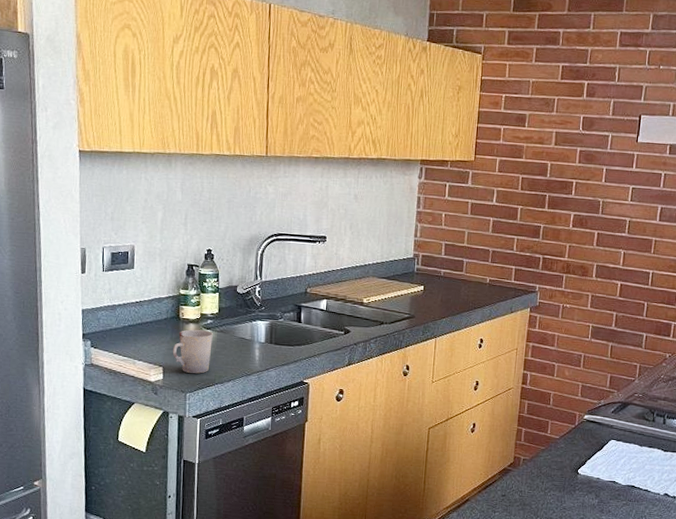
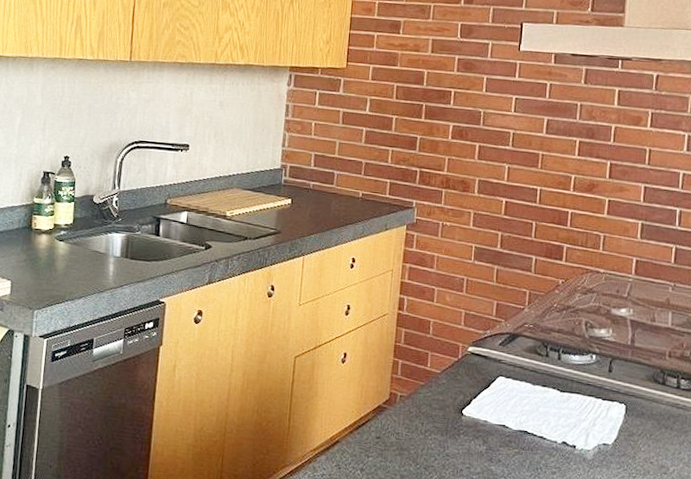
cup: present [172,329,213,374] -> none [22,241,66,289]

